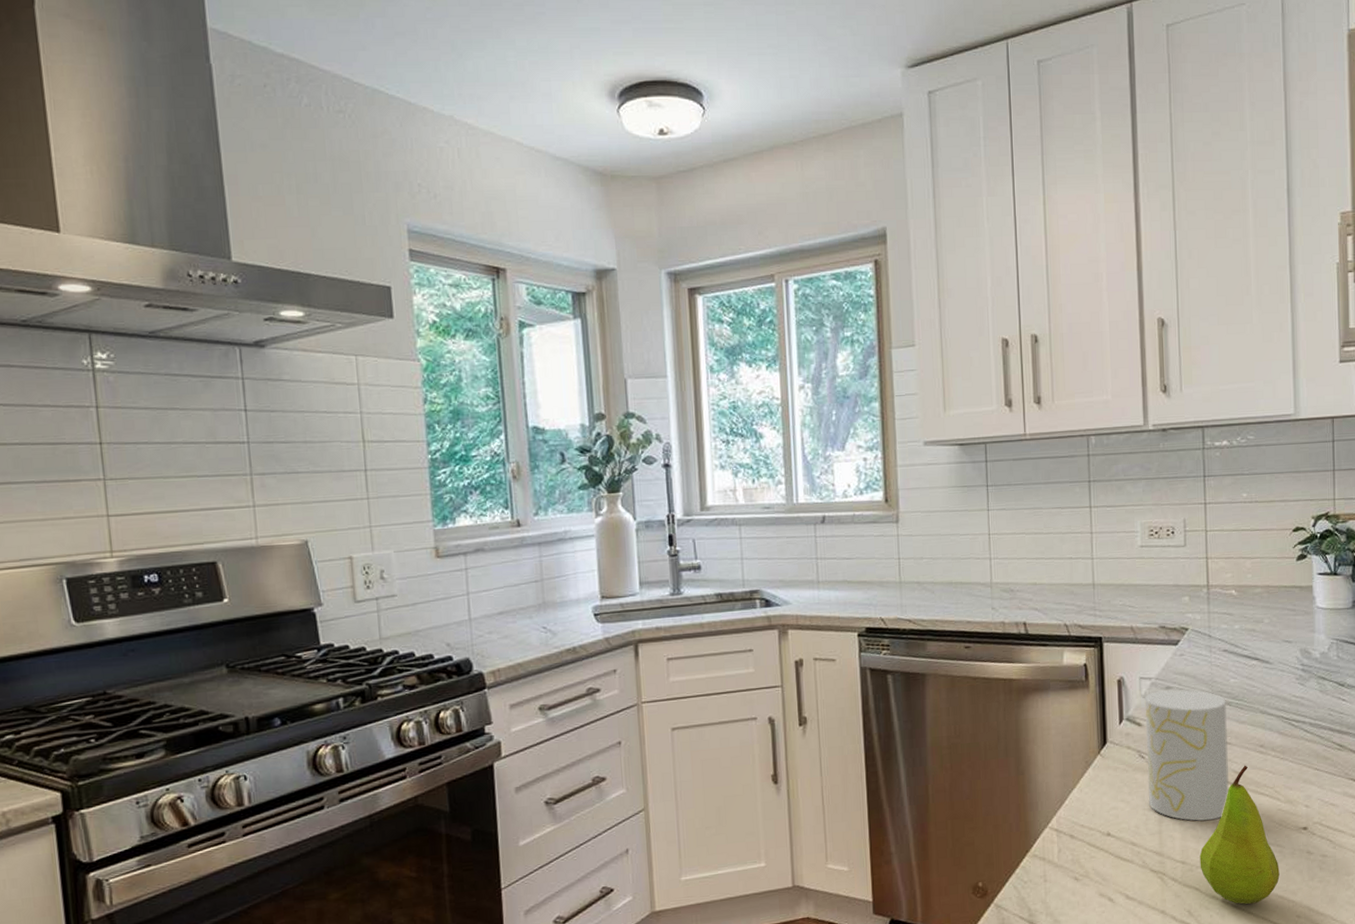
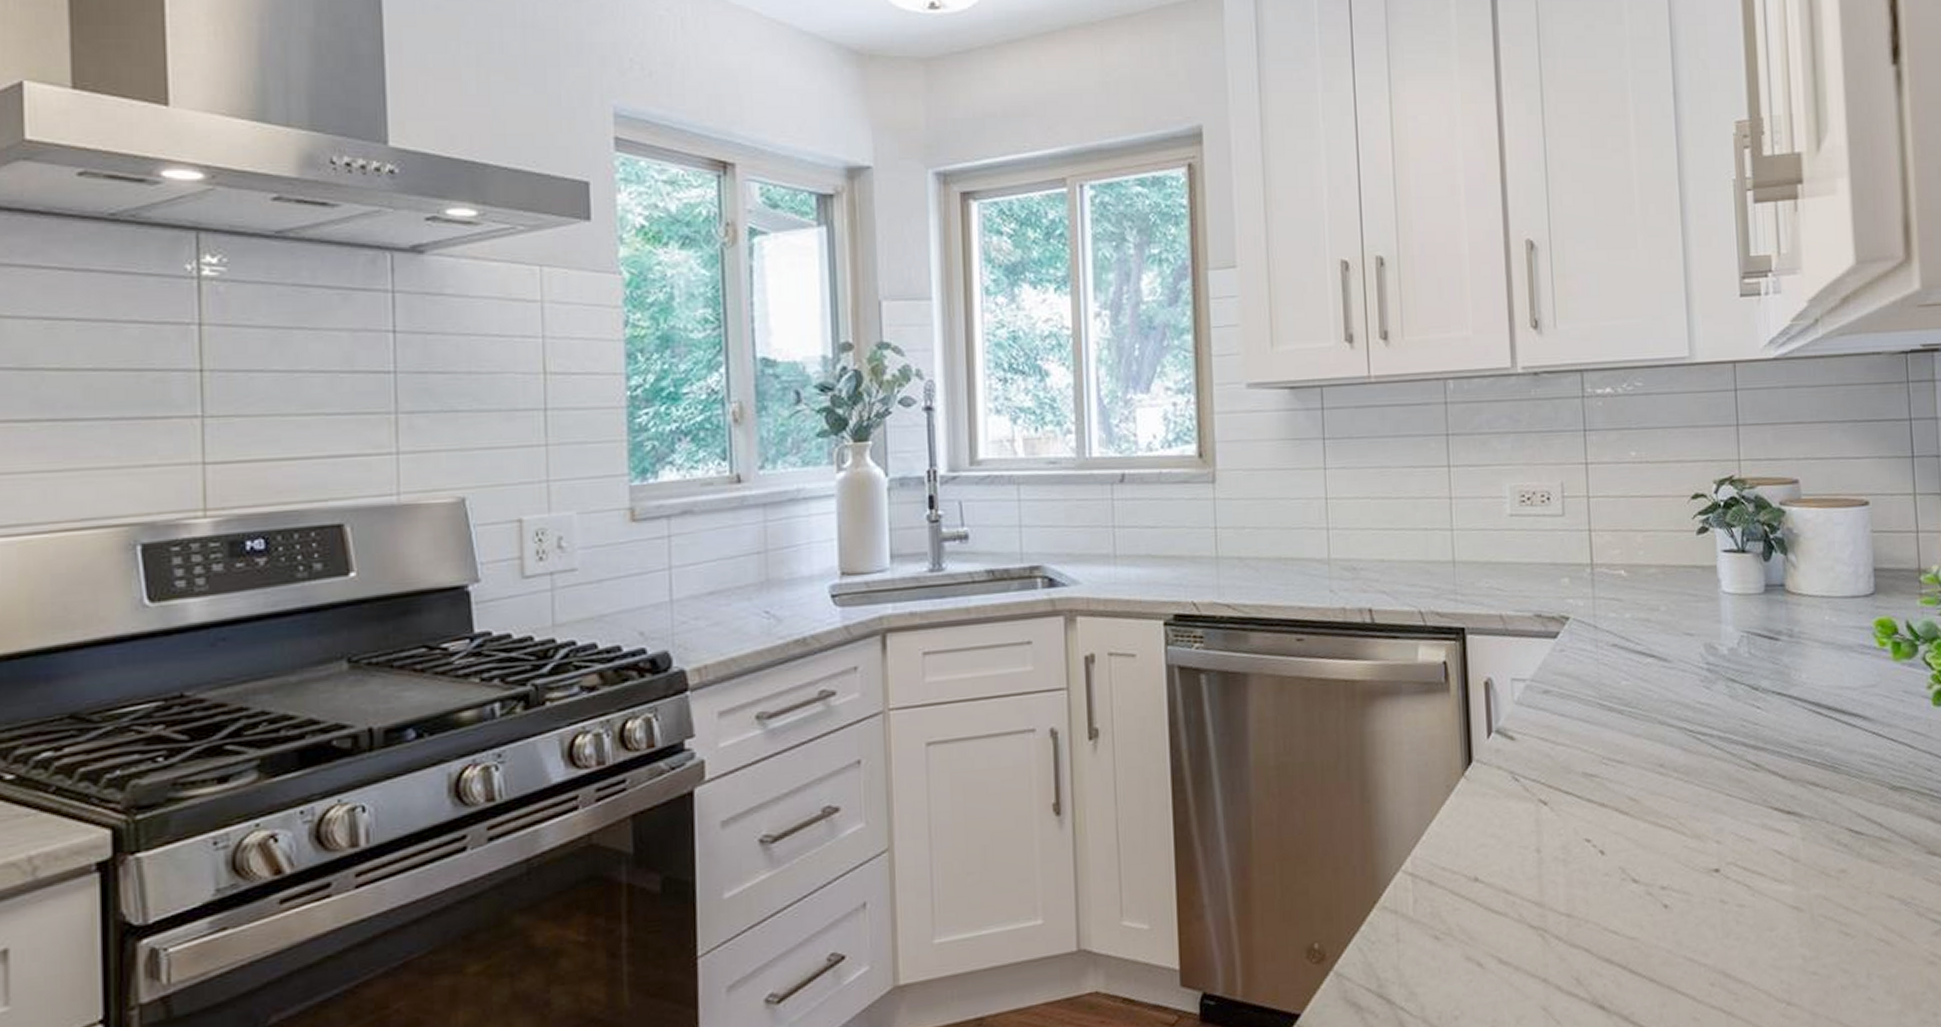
cup: present [1144,689,1229,821] -> none [1517,693,1623,862]
fruit: present [1199,765,1280,904] -> none [1589,789,1688,970]

